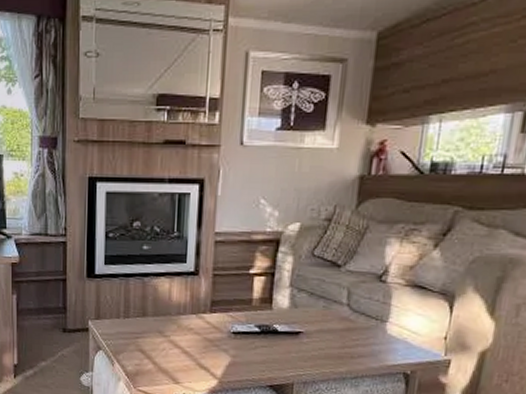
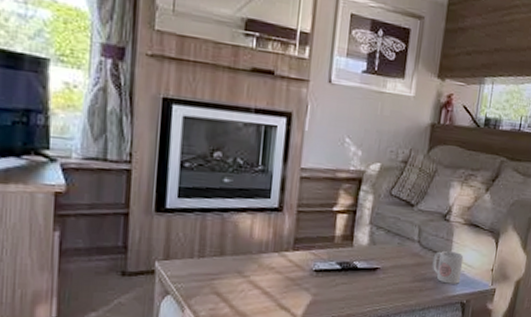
mug: none [365,314,406,352] -> present [432,250,464,284]

